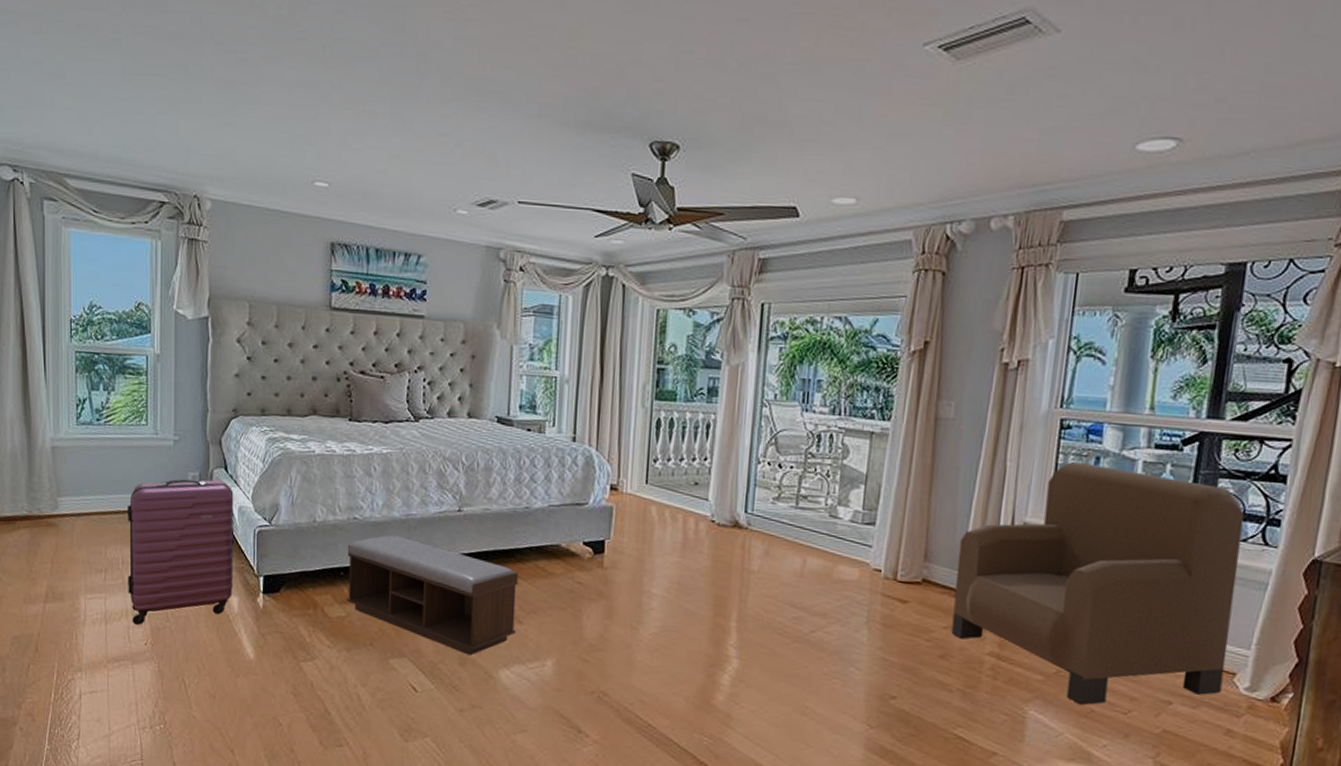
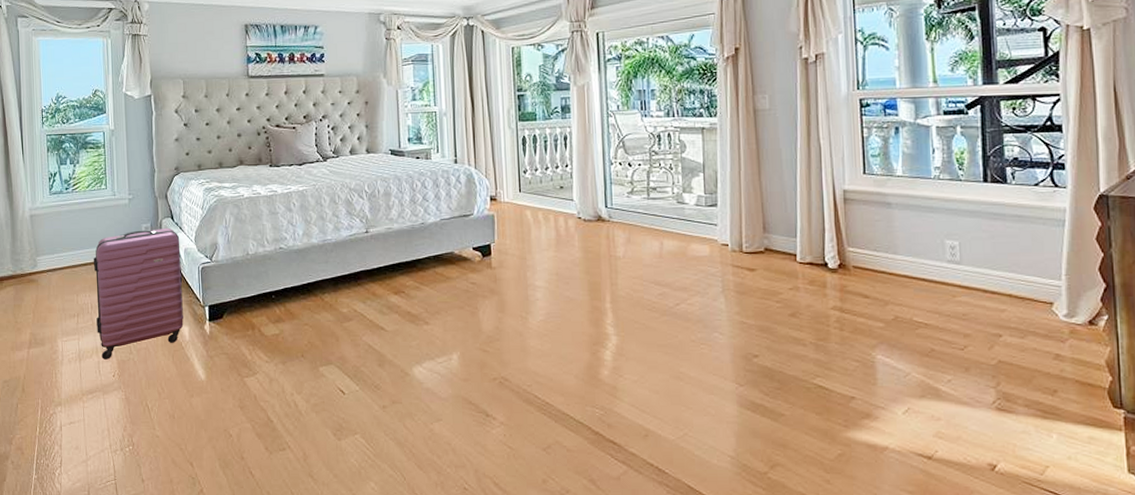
bench: present [347,535,519,656] -> none [276,259,424,357]
armchair: present [951,462,1245,706] -> none [791,133,1043,346]

